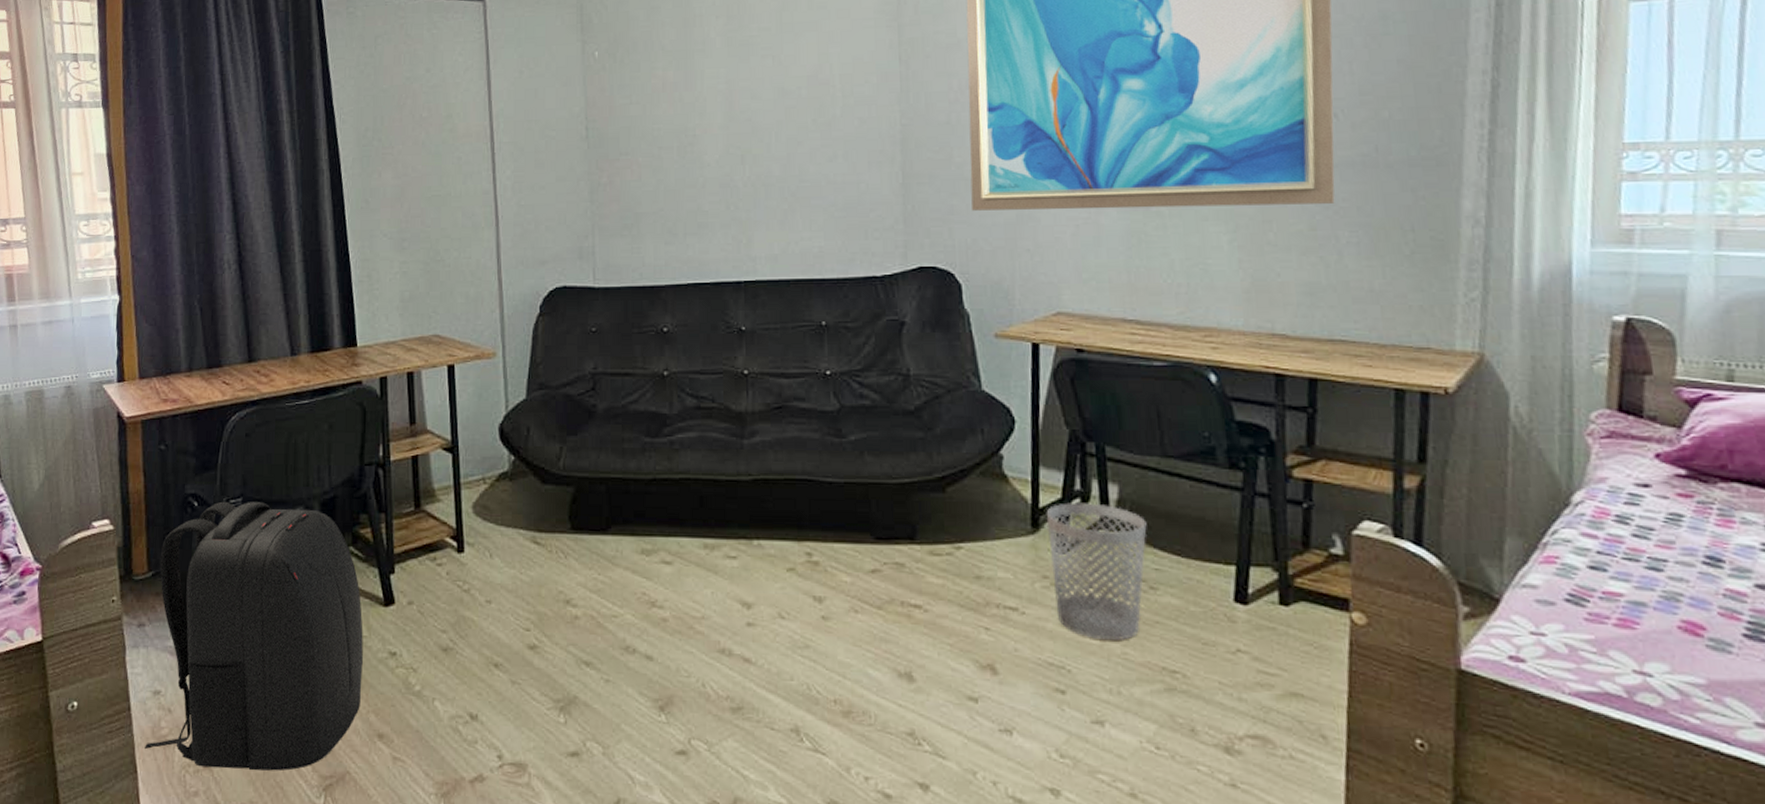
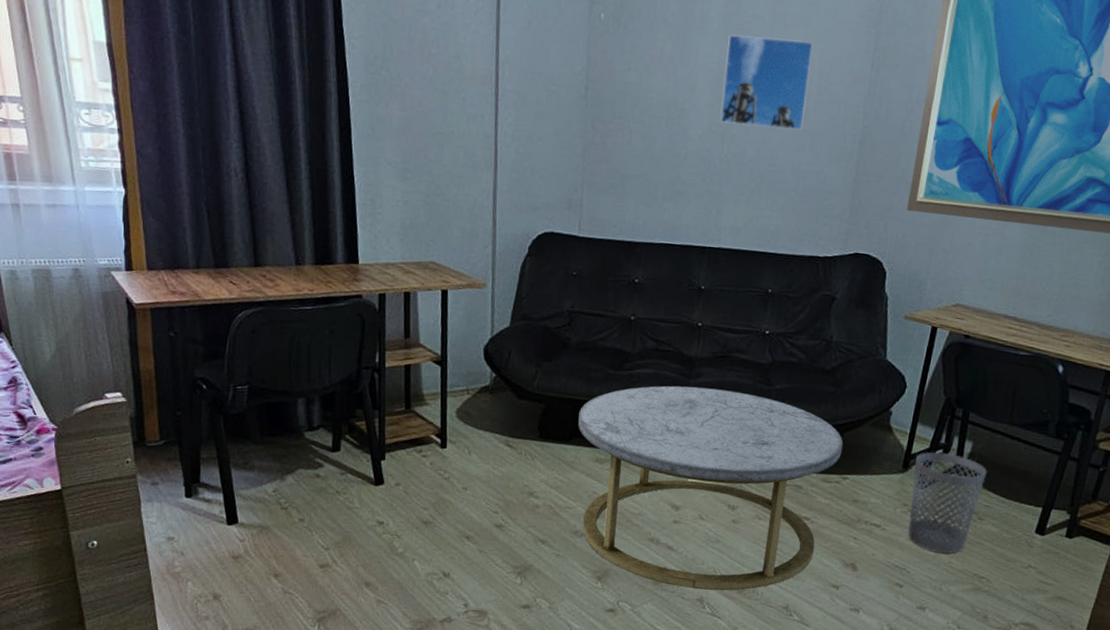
backpack: present [145,501,363,771] -> none [160,387,356,605]
coffee table: none [615,448,948,716] -> present [578,385,844,591]
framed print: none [734,46,832,144] -> present [720,35,813,131]

